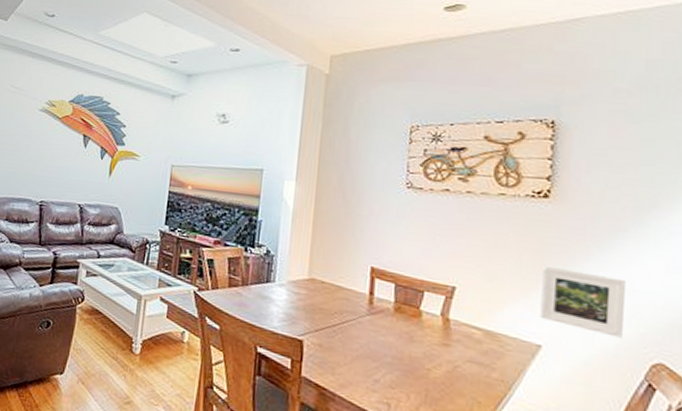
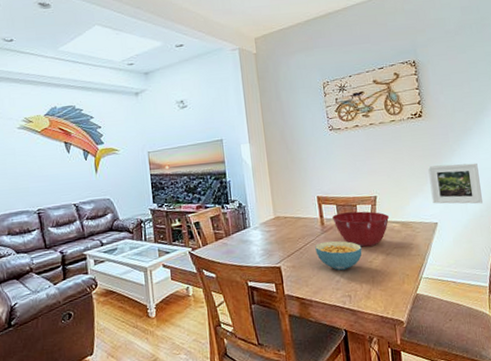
cereal bowl: none [354,325,420,370] -> present [315,240,362,271]
mixing bowl: none [386,295,469,351] -> present [332,211,390,247]

